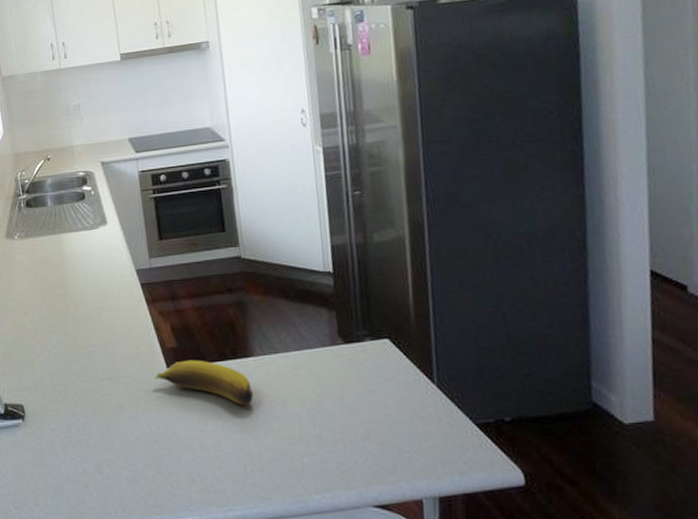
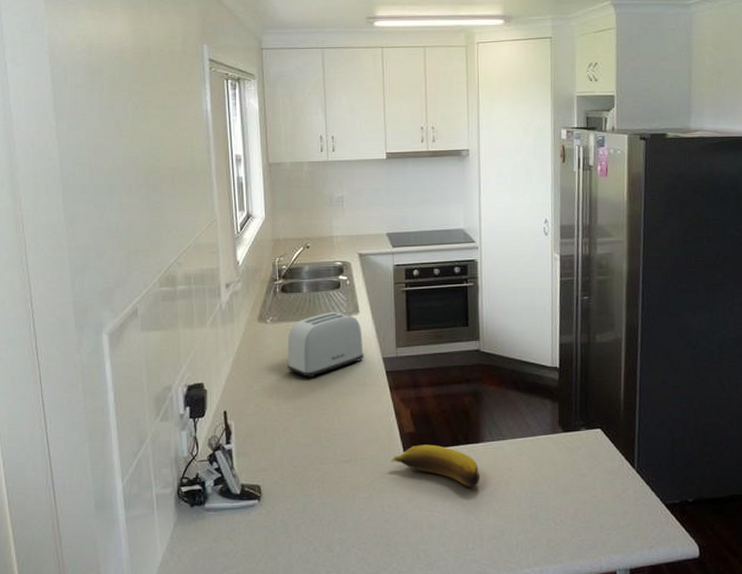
toaster: none [37,224,116,294] -> present [287,312,364,378]

